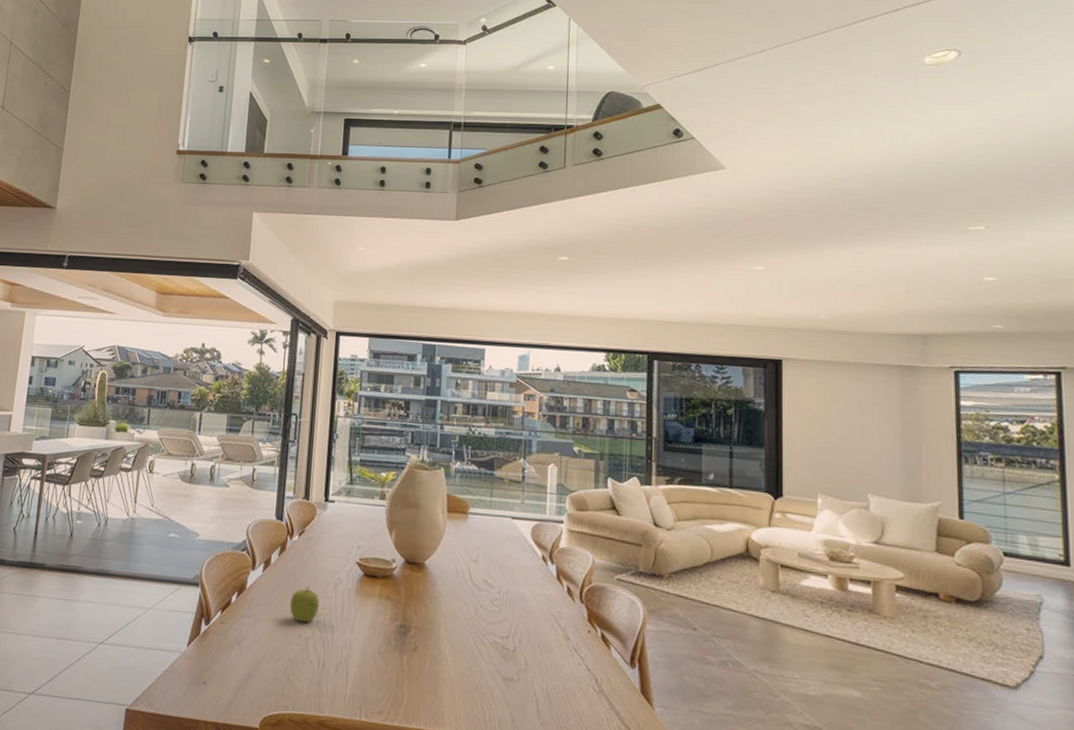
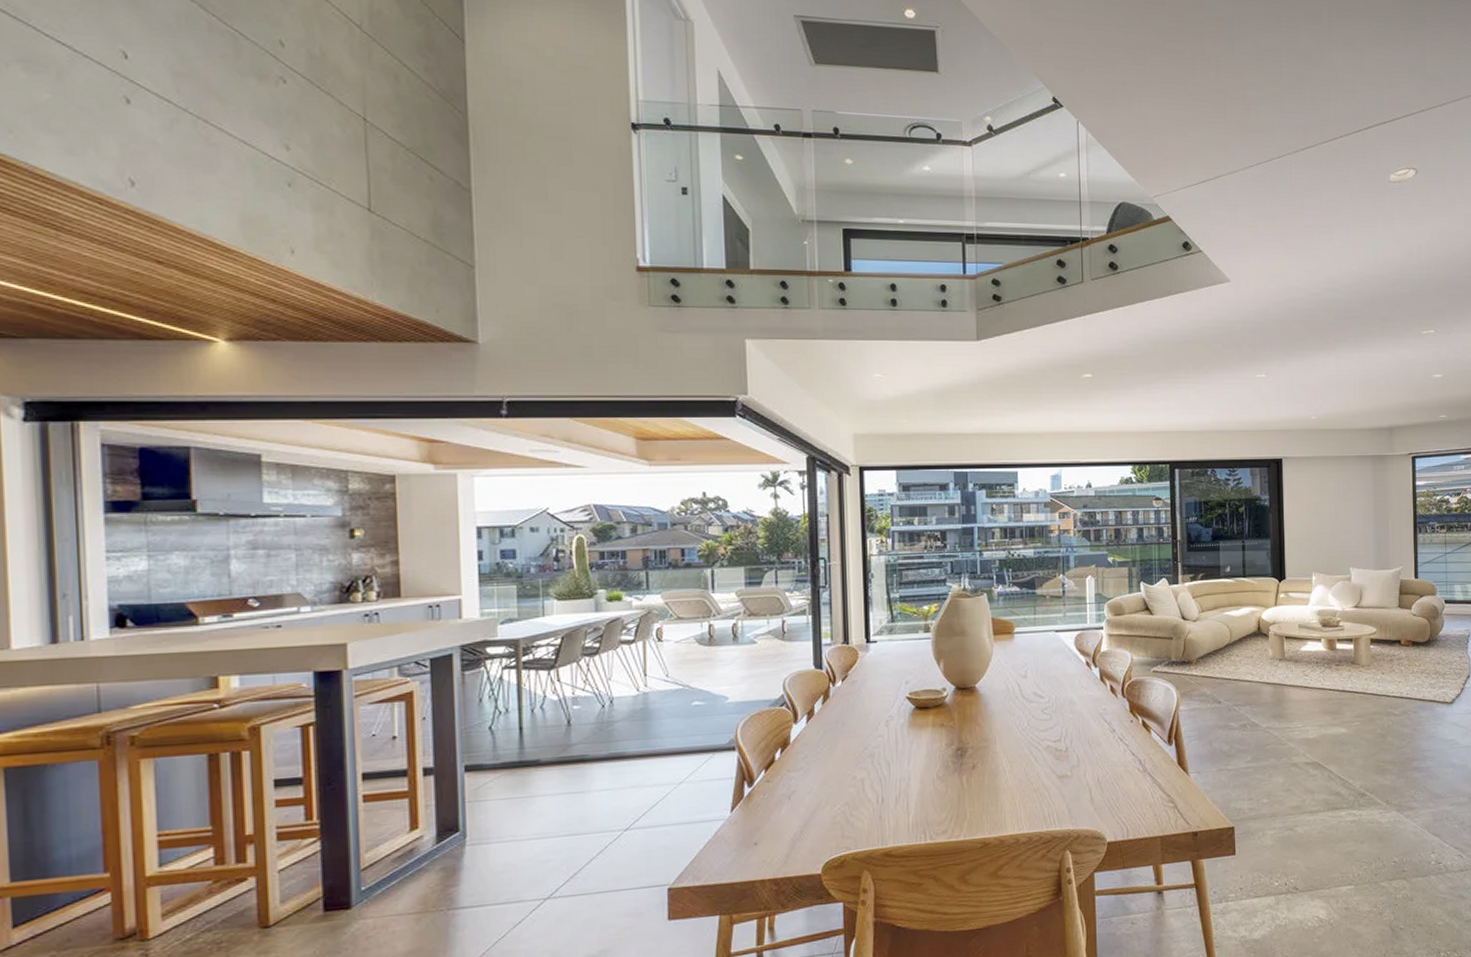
fruit: present [289,586,320,623] -> none [839,729,873,765]

